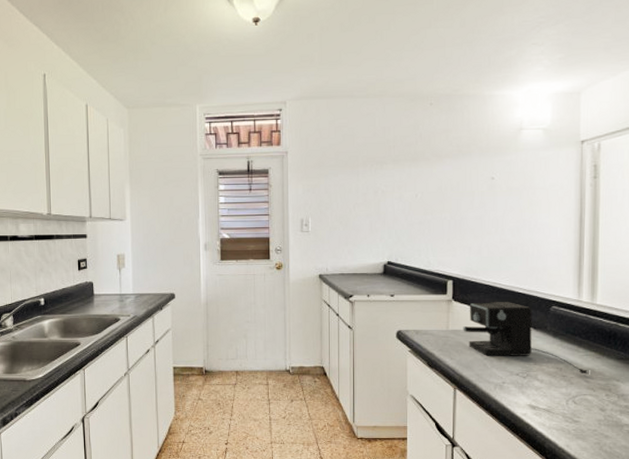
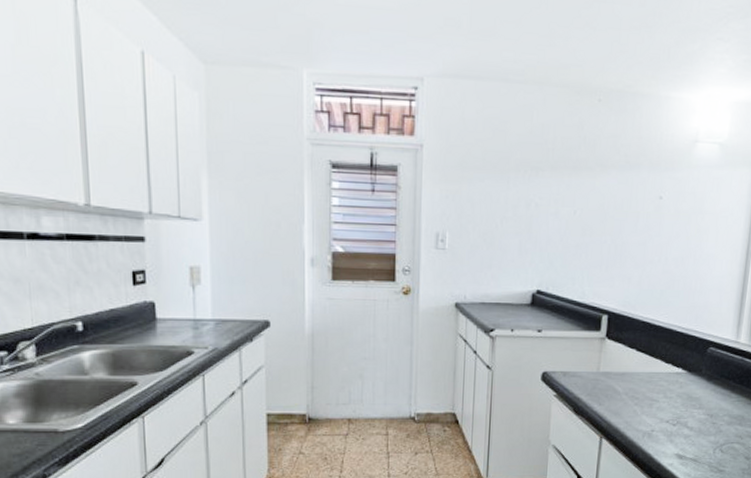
coffee maker: present [463,302,589,375] -> none [614,341,739,422]

